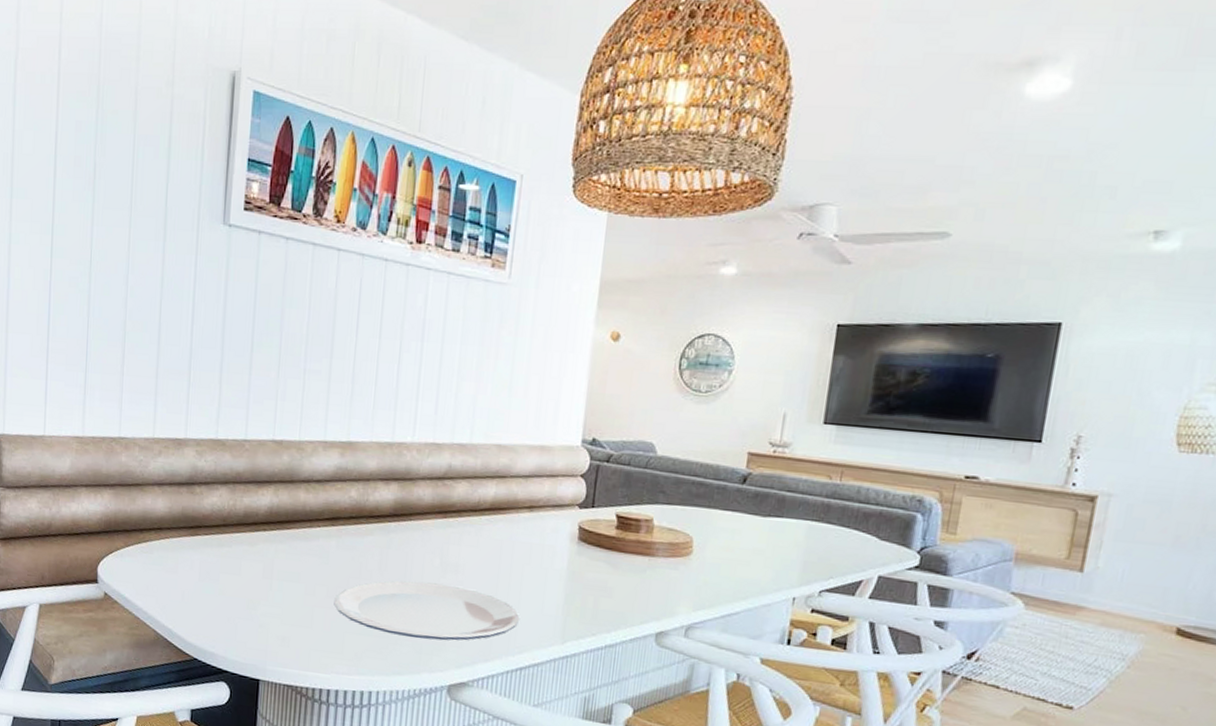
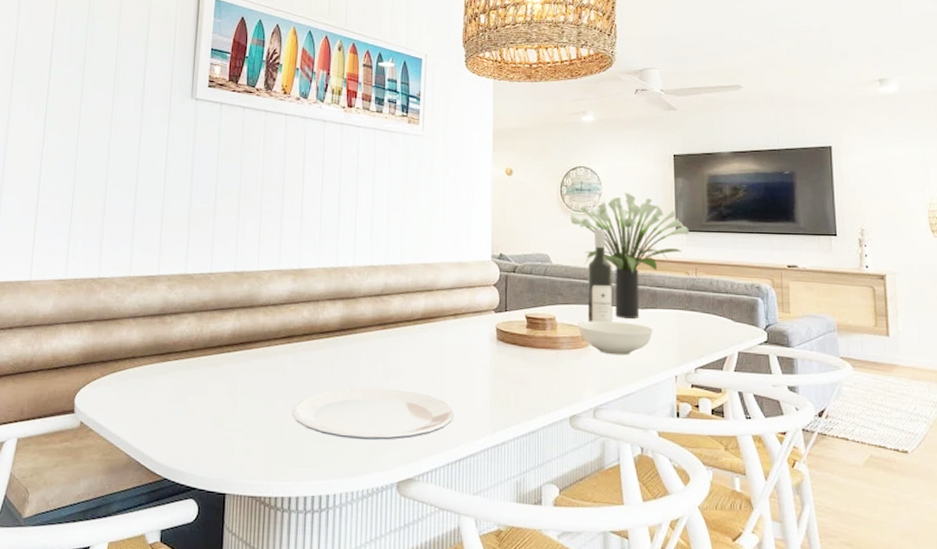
bowl: none [679,525,774,570] -> present [577,321,653,356]
flower arrangement: none [687,371,842,528] -> present [571,193,689,319]
bottle: none [692,415,734,530] -> present [587,229,613,323]

